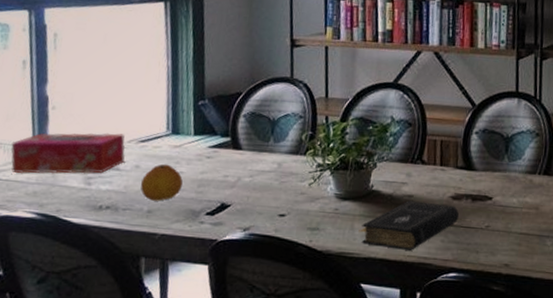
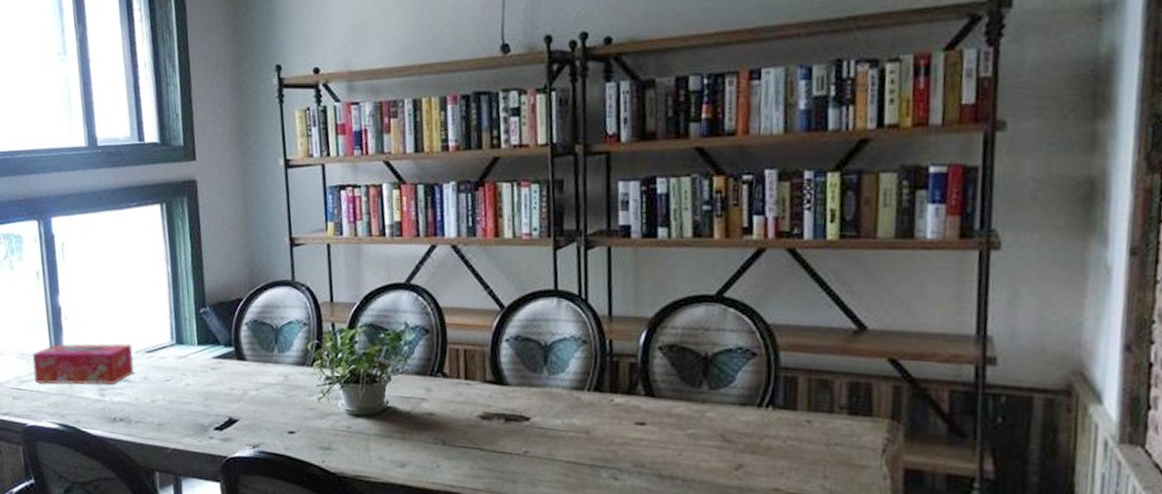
fruit: present [141,164,183,201] -> none [150,375,190,414]
book: present [358,200,460,251] -> none [374,419,491,477]

